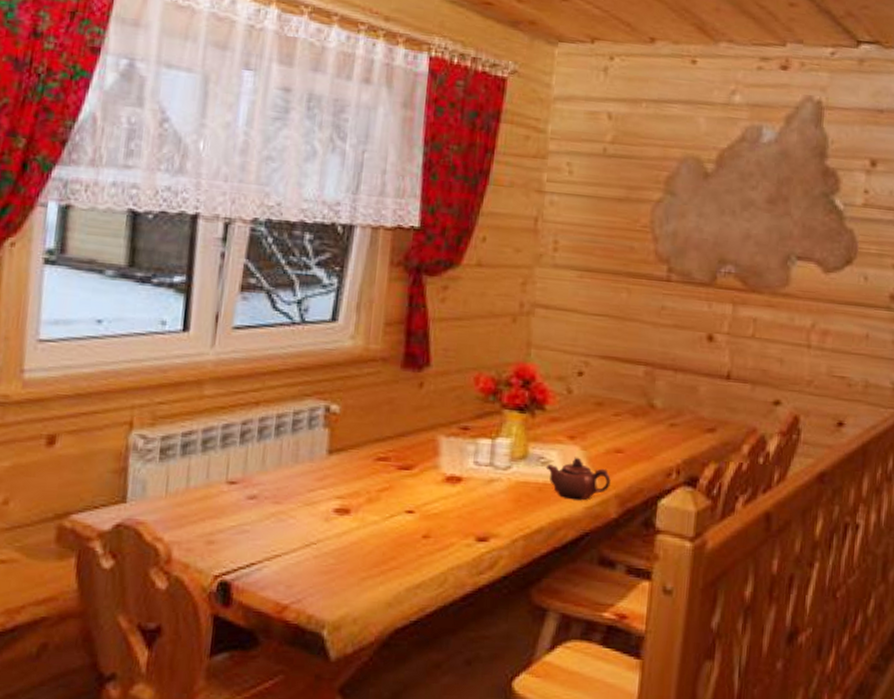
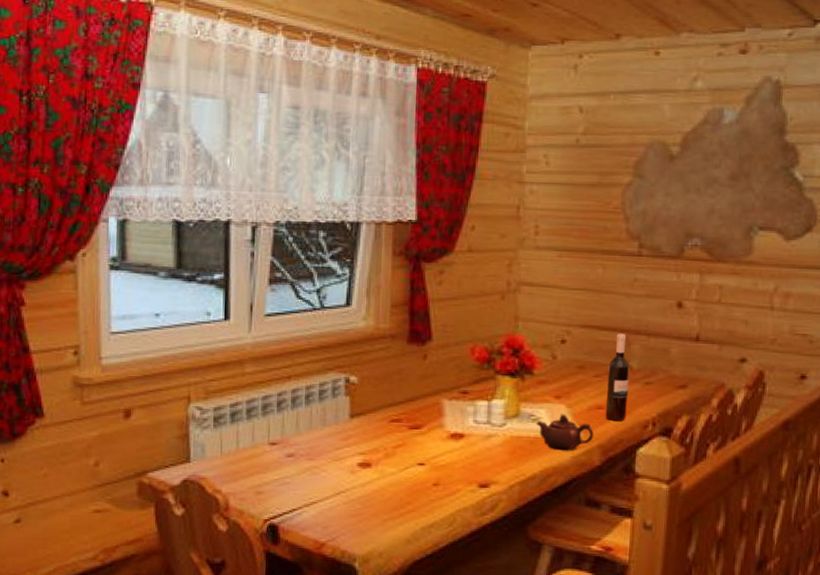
wine bottle: none [624,367,654,467] -> present [605,333,630,421]

